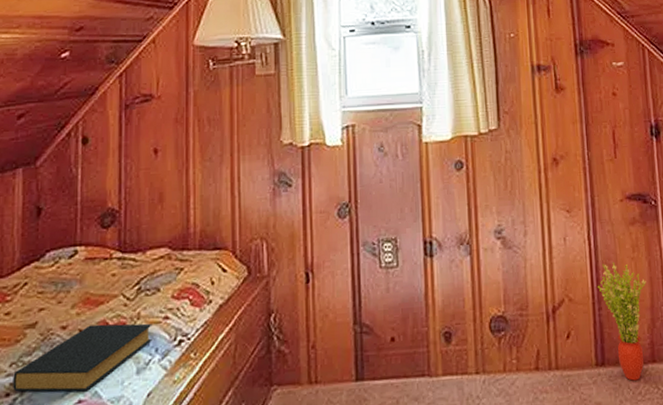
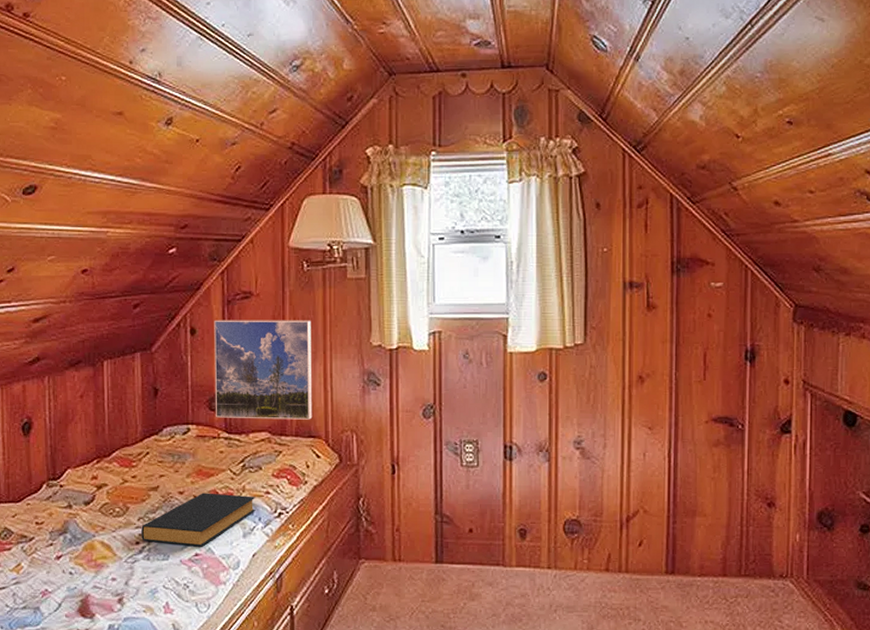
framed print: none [108,121,218,236] -> present [214,320,313,420]
potted plant: present [597,262,646,381] -> none [673,480,725,591]

